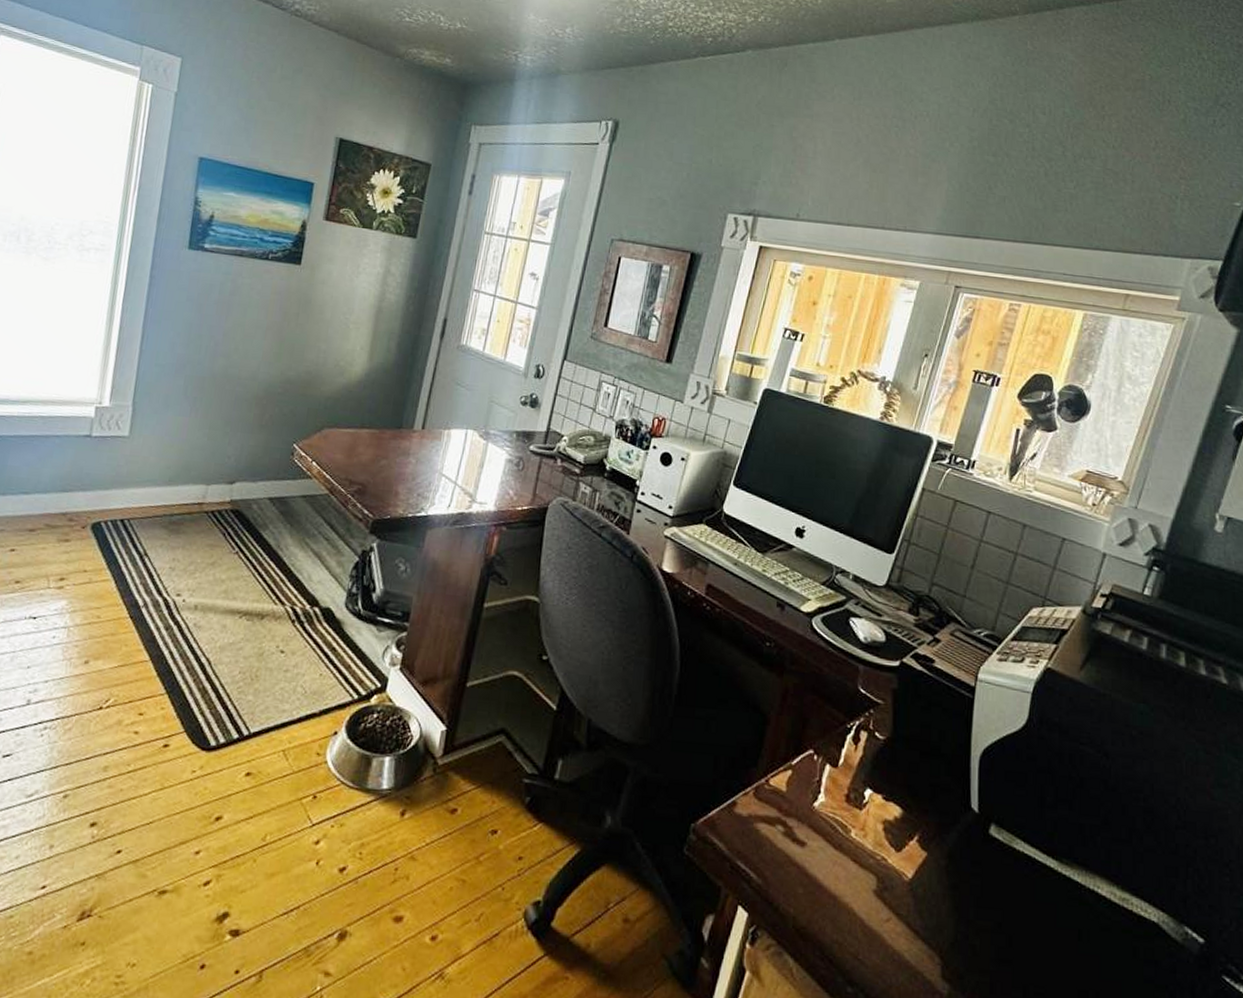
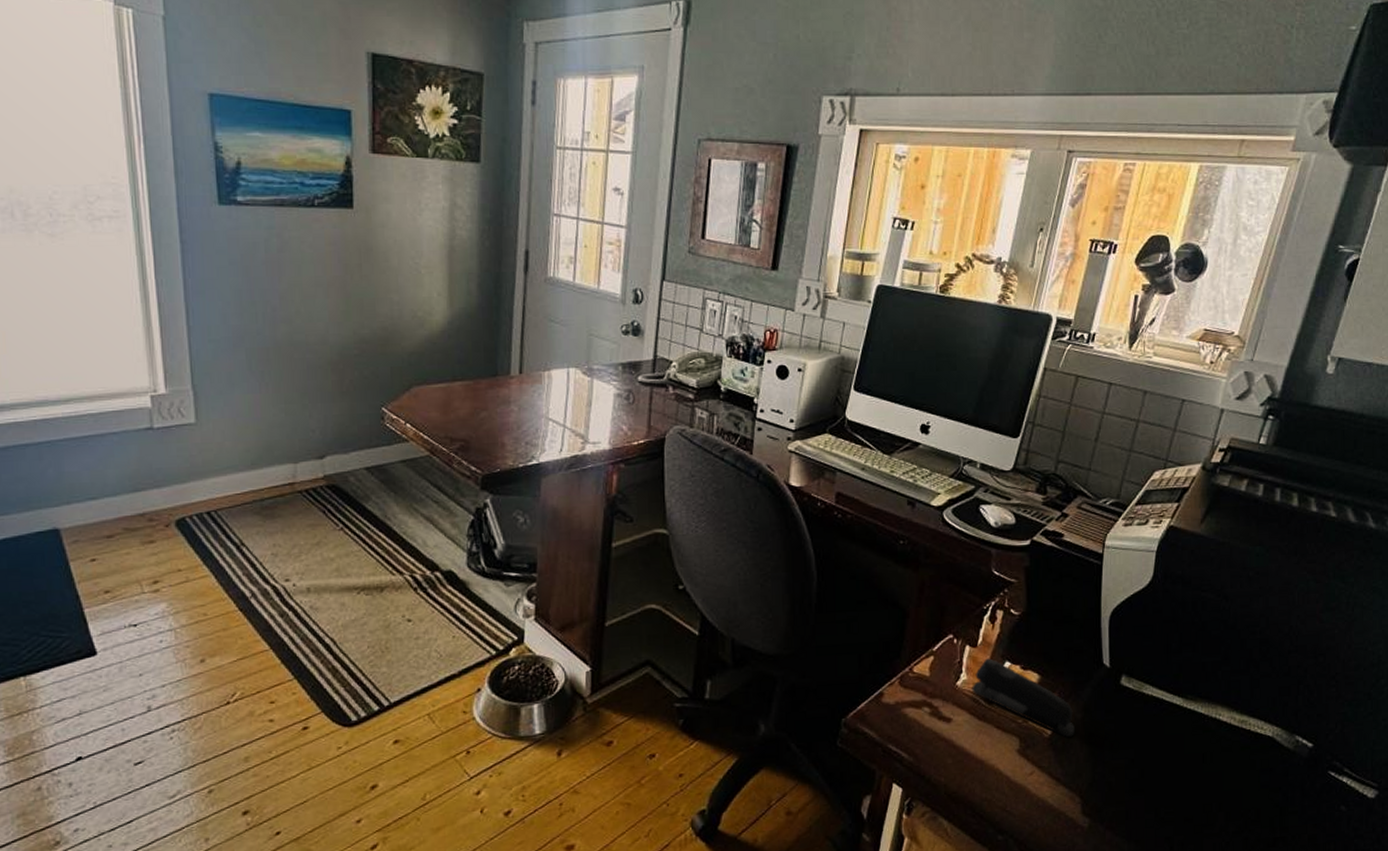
stapler: none [829,782,939,885] -> present [972,658,1076,737]

